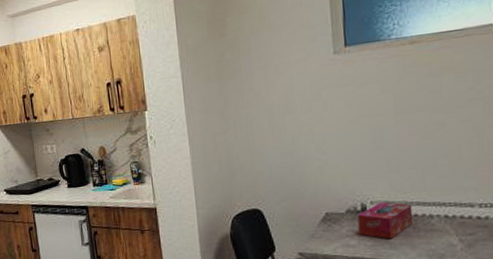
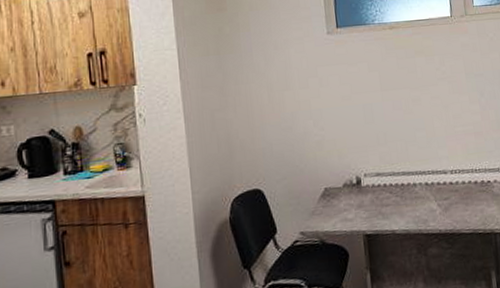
tissue box: present [357,202,413,239] -> none [353,174,400,210]

